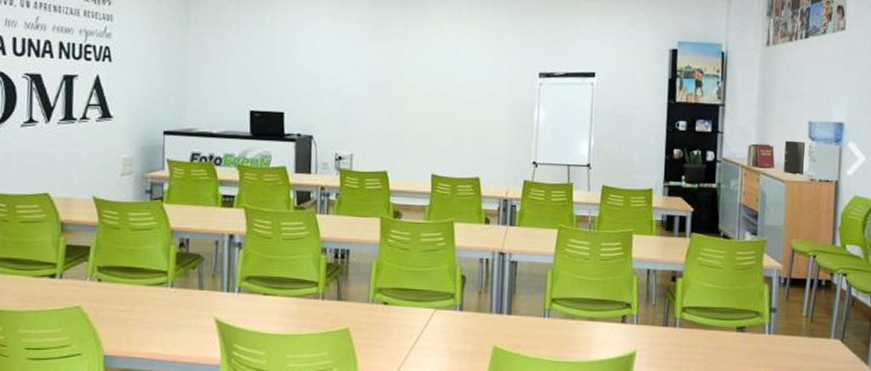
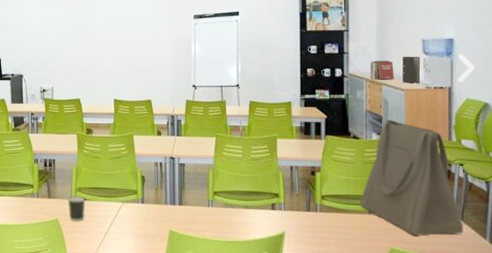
mug: none [363,300,387,333] -> present [67,197,86,222]
planter: present [683,148,706,184] -> none [316,67,335,96]
tote bag: none [726,217,844,359] -> present [359,120,464,236]

